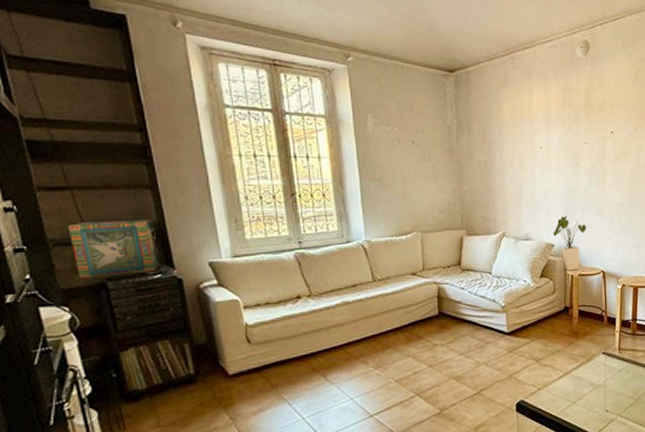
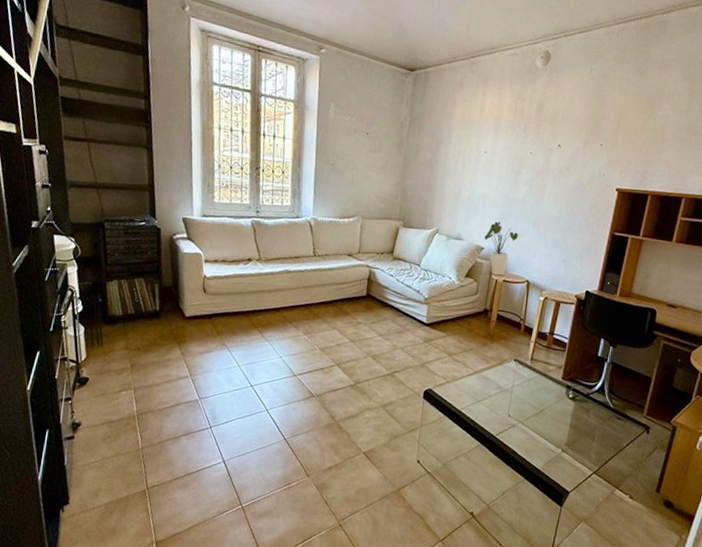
decorative box: present [68,218,161,280] -> none [82,169,147,220]

